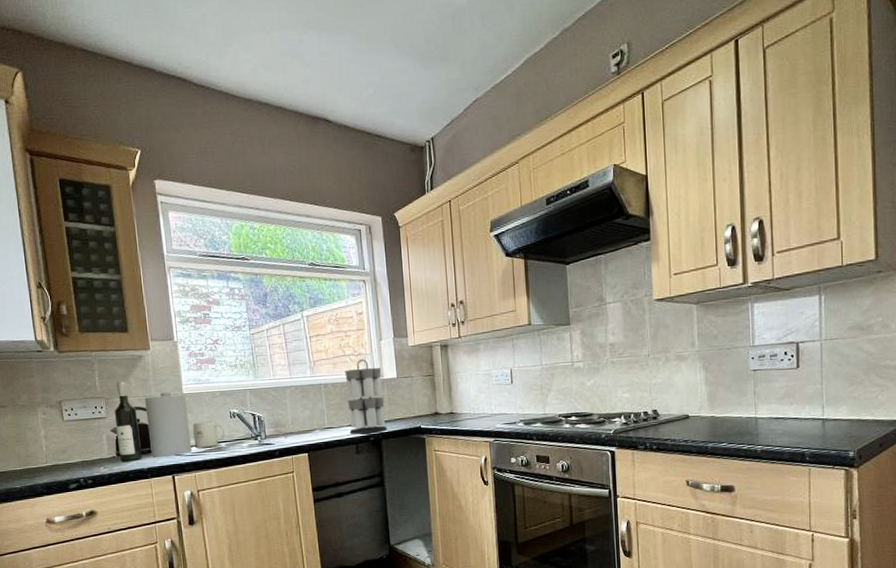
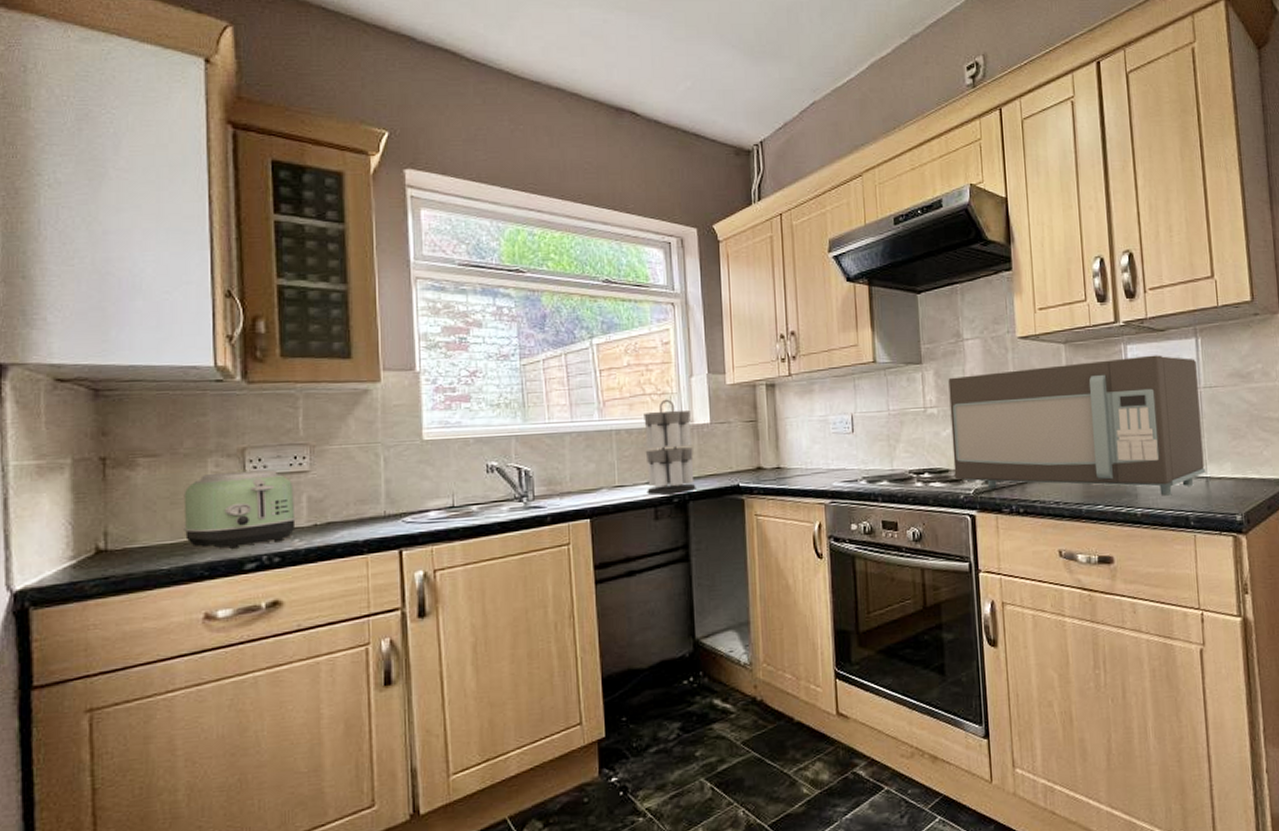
toaster: none [24,416,101,474] -> present [183,469,297,549]
kettle: present [109,406,152,457] -> none [312,455,373,526]
bottle: present [114,381,143,463] -> none [321,423,358,533]
paper towel holder: present [145,392,192,457] -> none [368,438,429,525]
mug: present [192,420,226,448] -> none [433,475,479,512]
microwave: none [593,311,823,435] -> present [948,355,1206,496]

